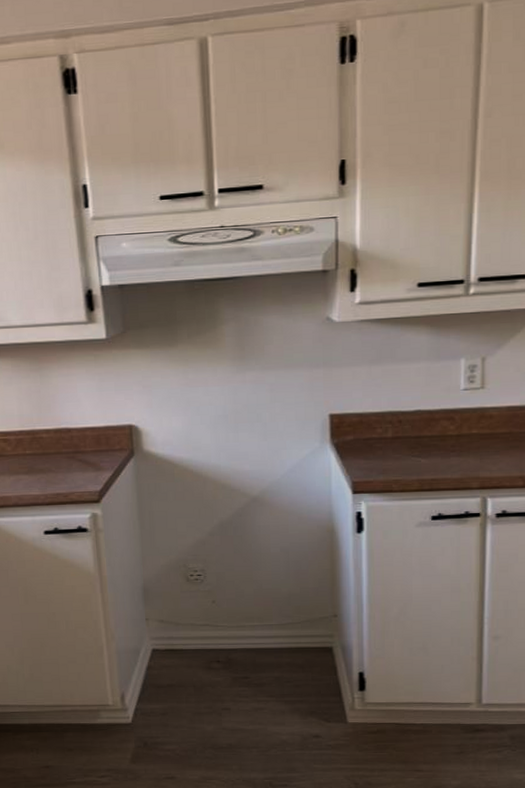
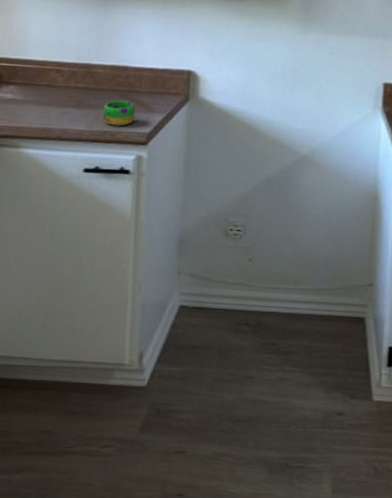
mug: none [53,462,84,488] -> present [102,100,135,127]

